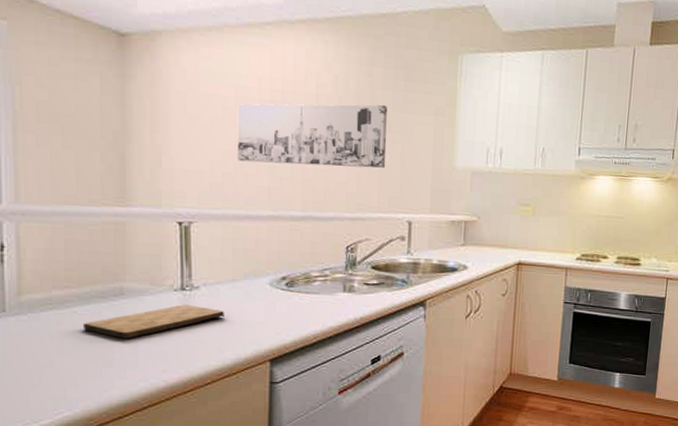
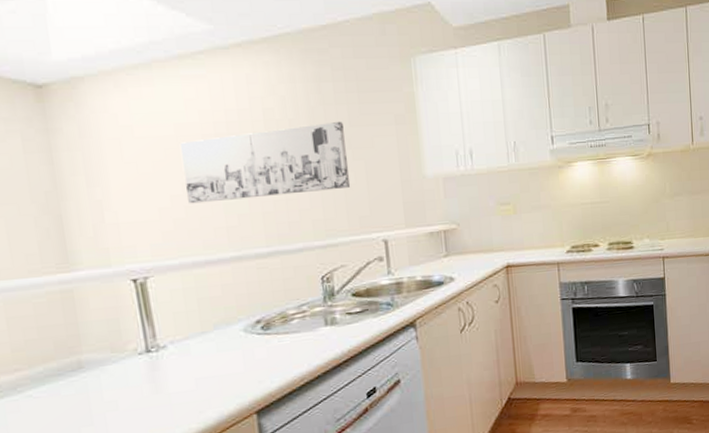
cutting board: present [82,304,224,339] -> none [40,366,199,417]

